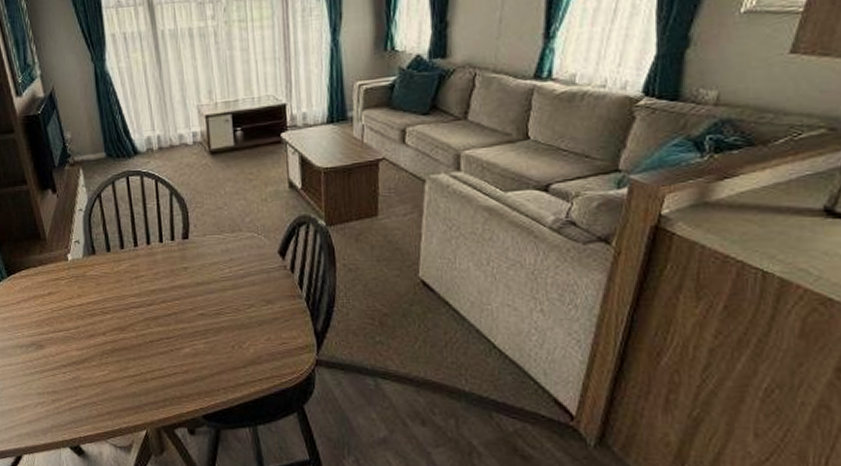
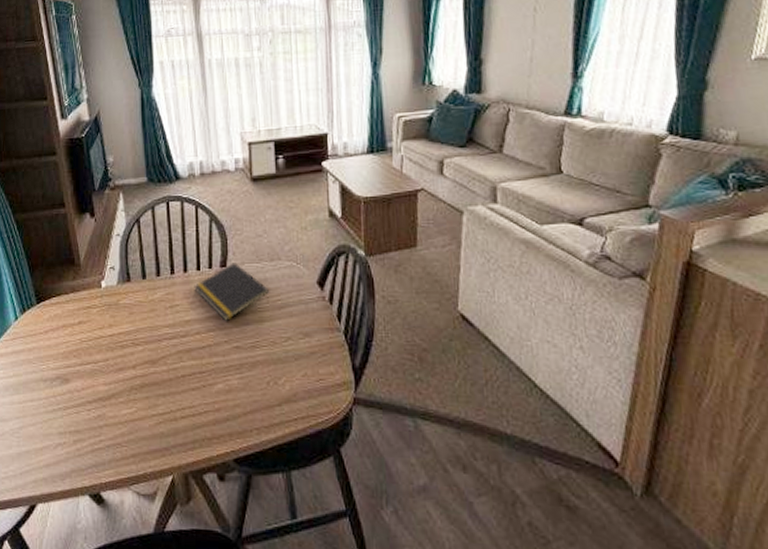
notepad: none [157,234,232,290] -> present [194,263,270,321]

